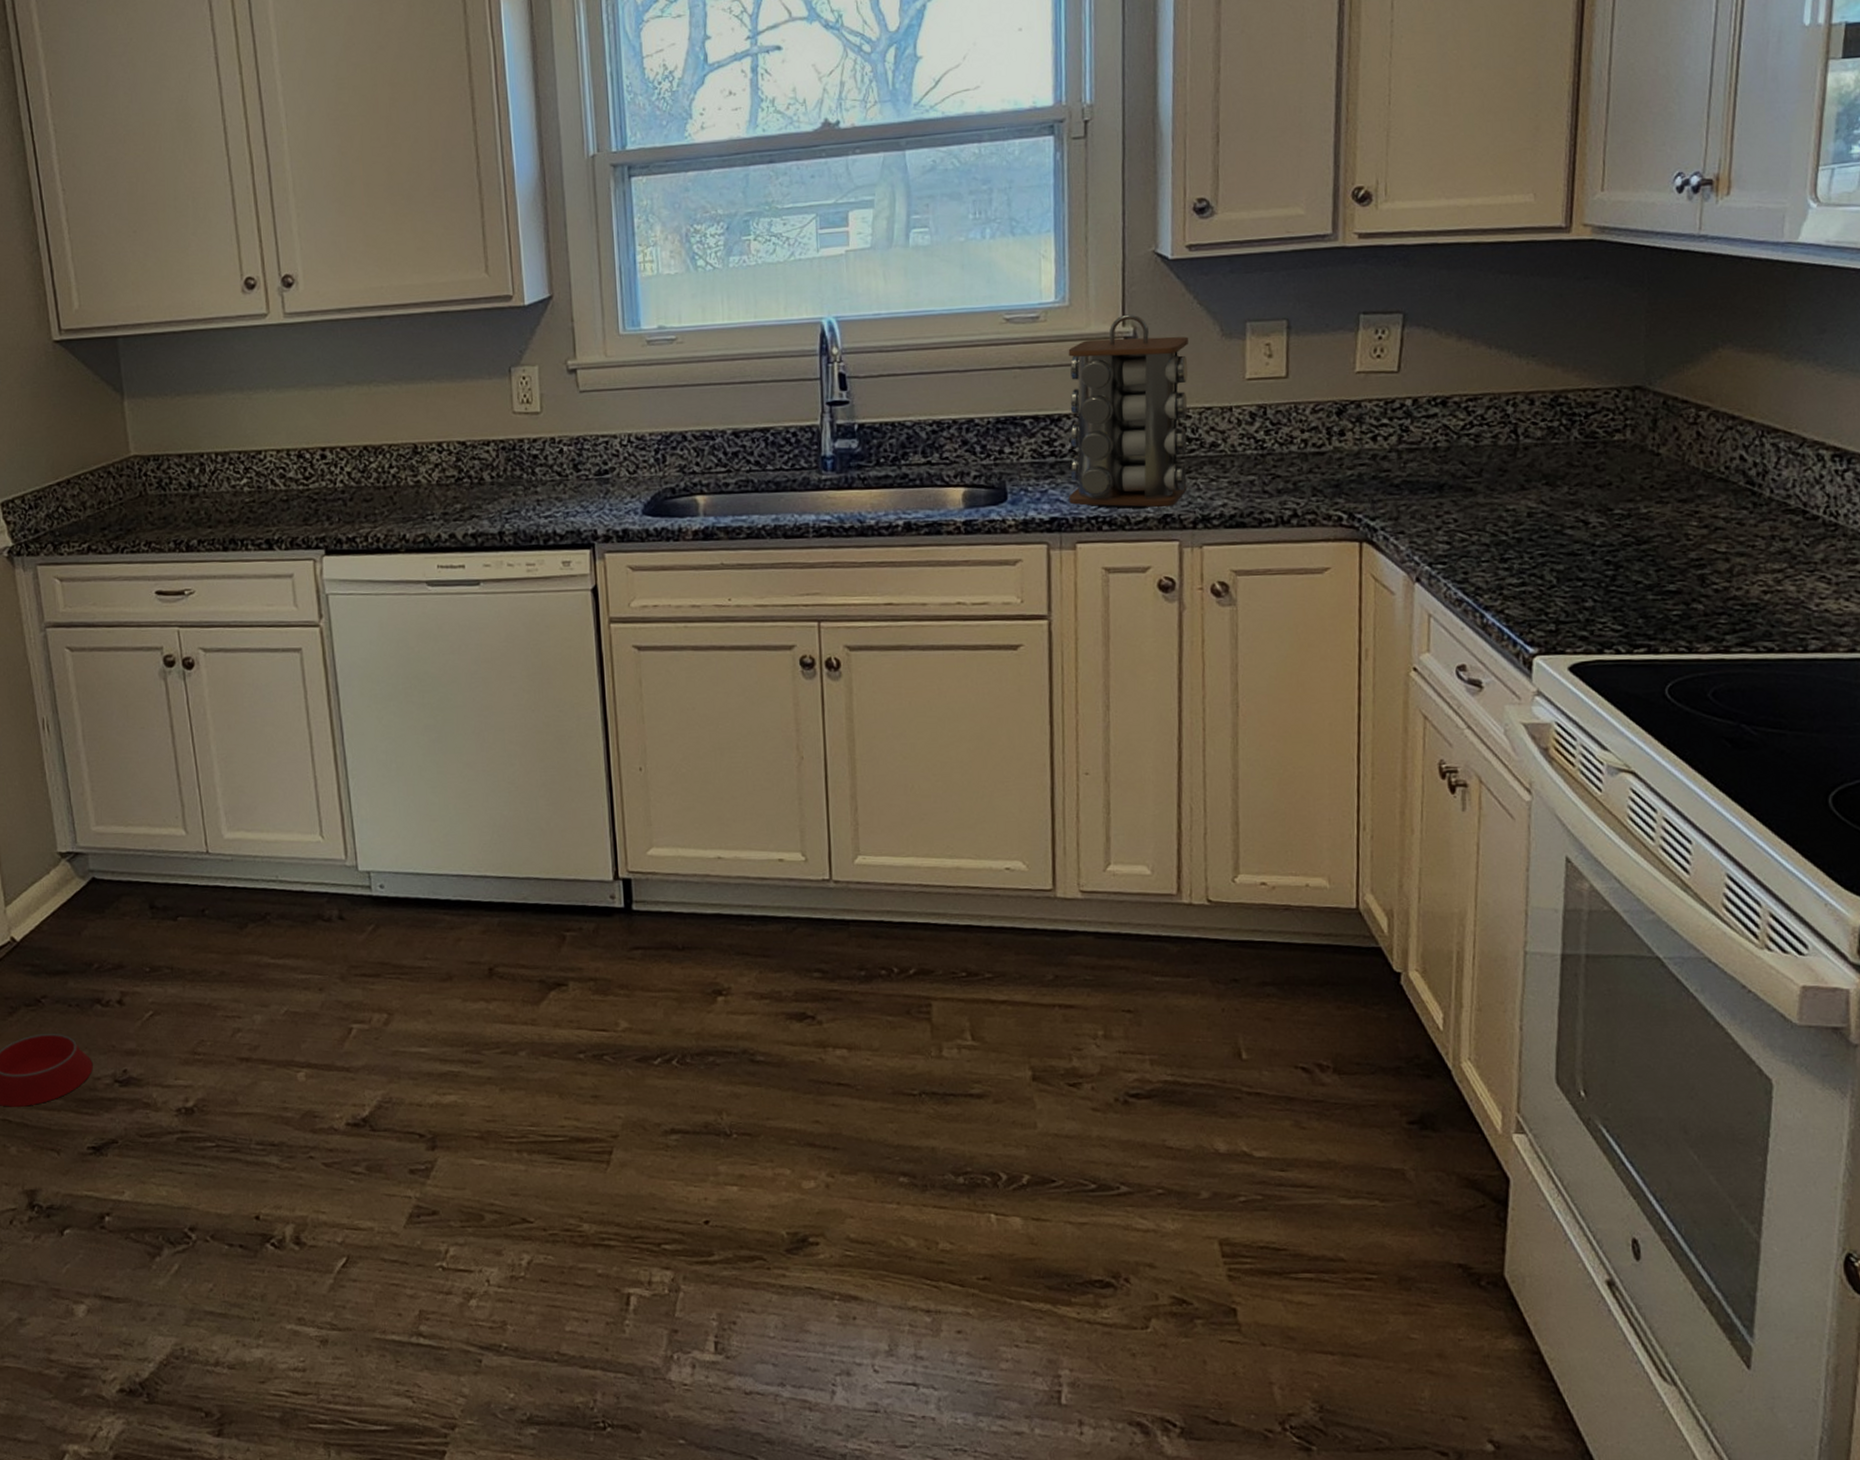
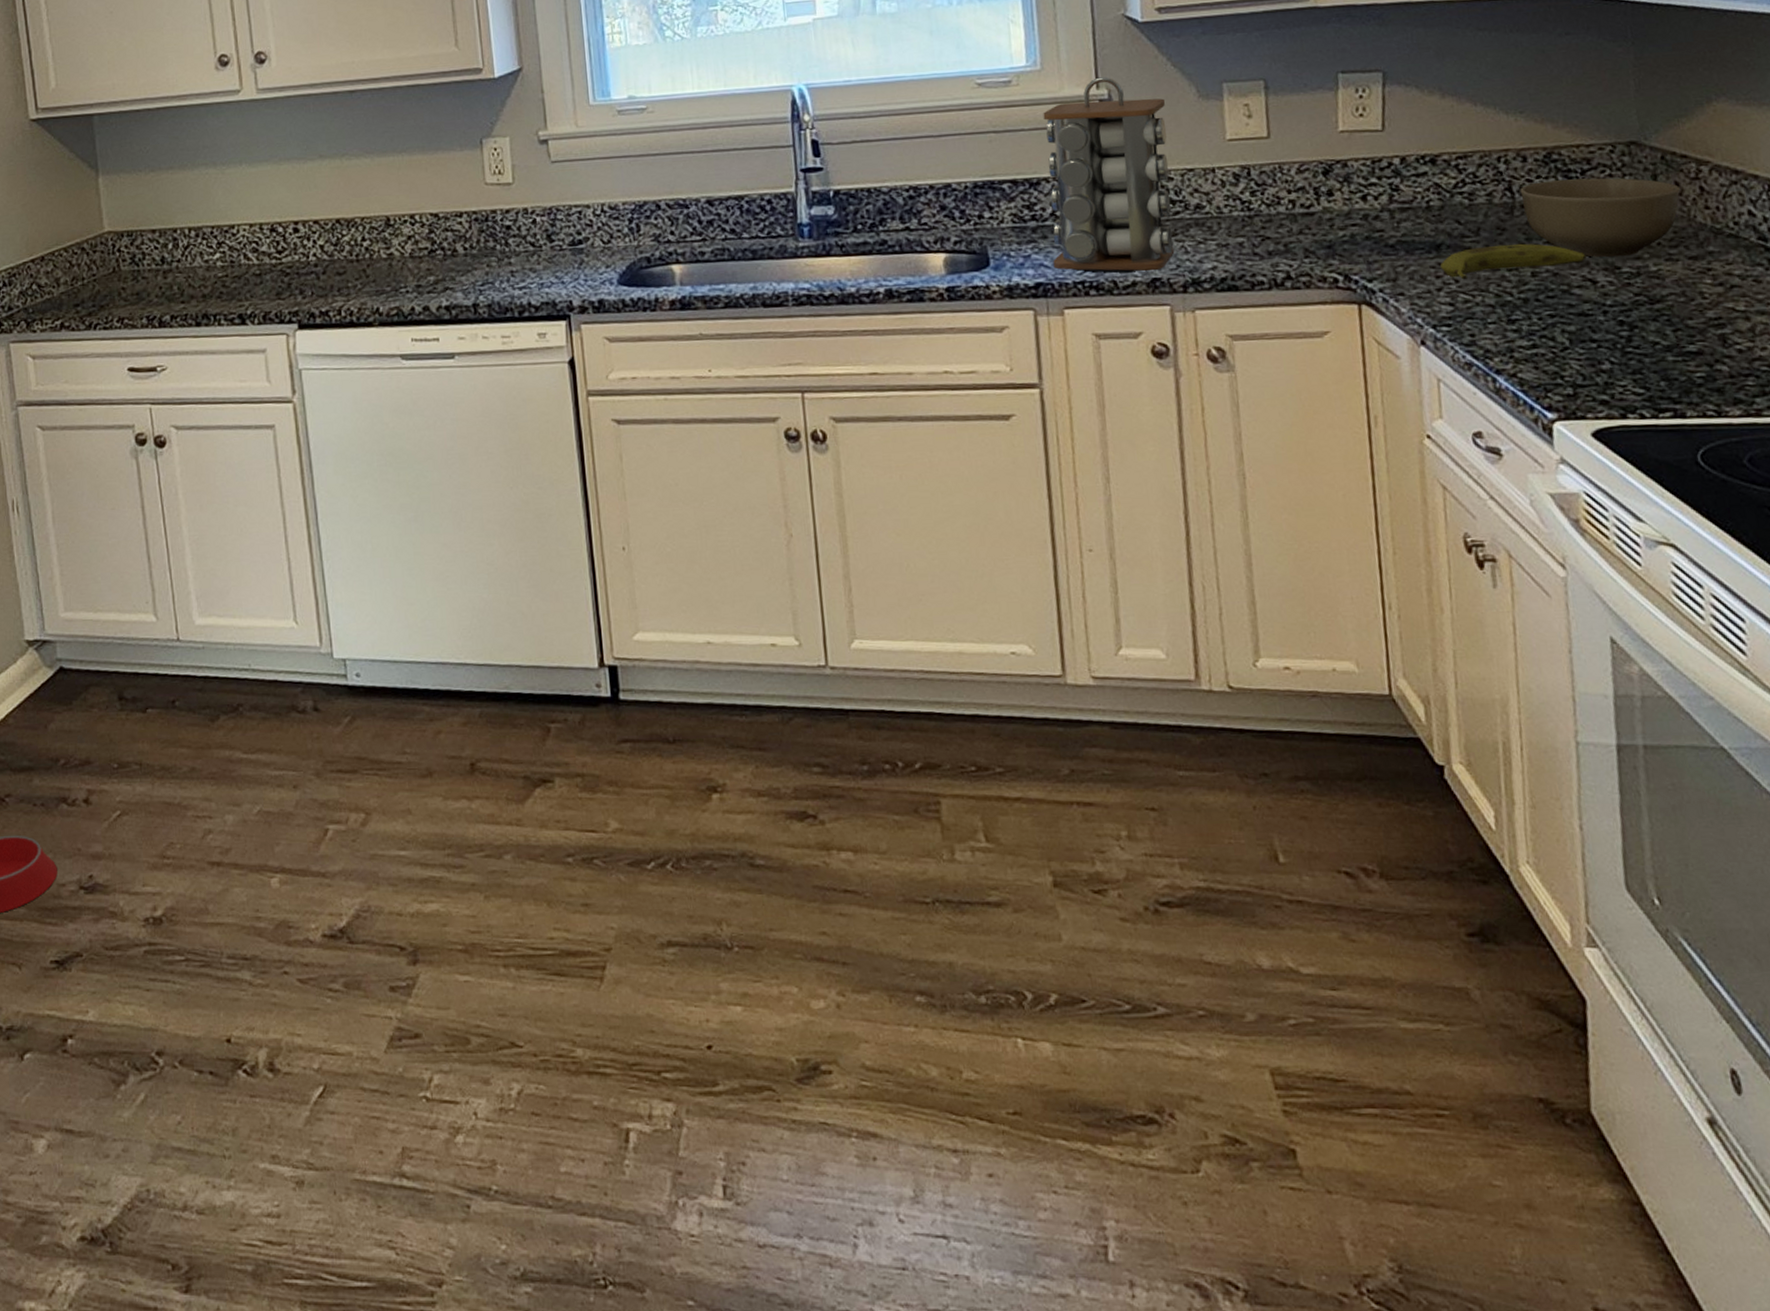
fruit: none [1442,484,1581,520] -> present [1440,243,1586,280]
bowl: none [1524,421,1678,500] -> present [1520,177,1681,258]

